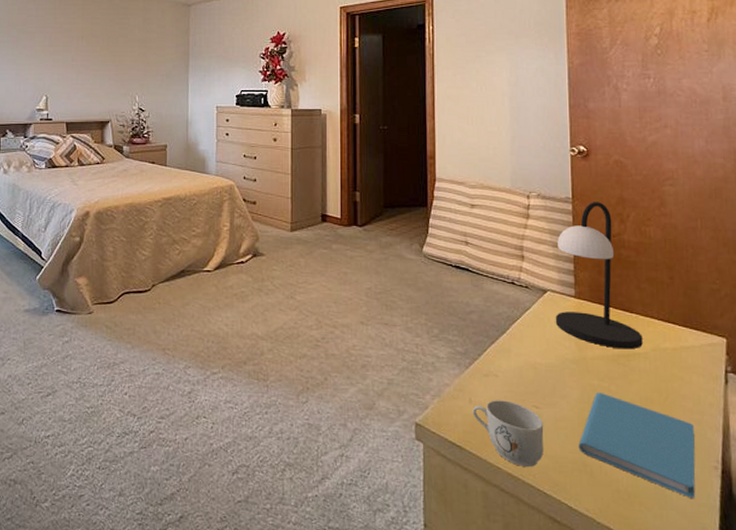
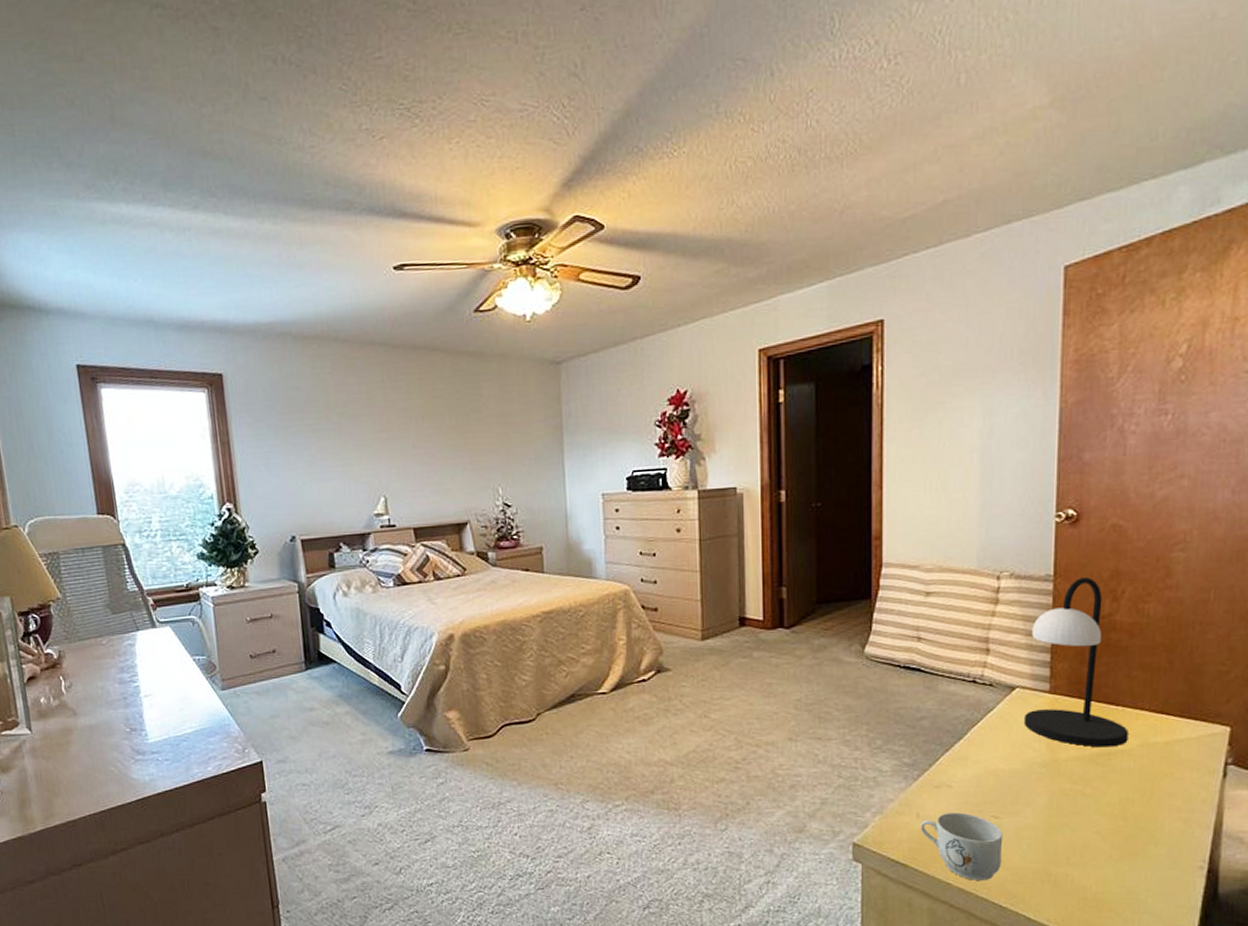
book: present [578,392,696,498] -> none [1042,796,1180,901]

